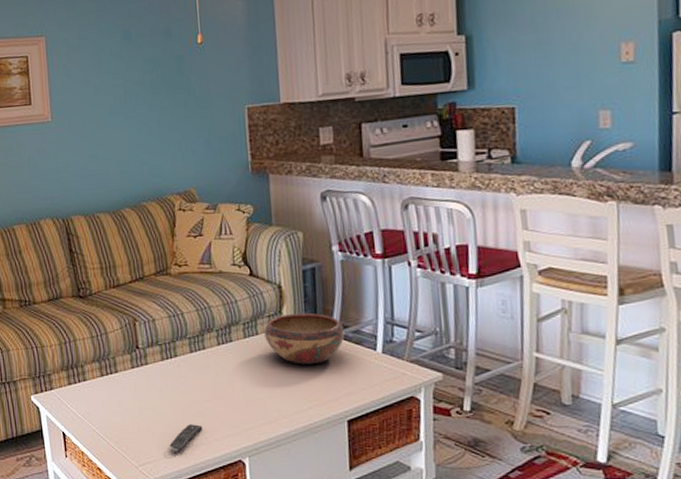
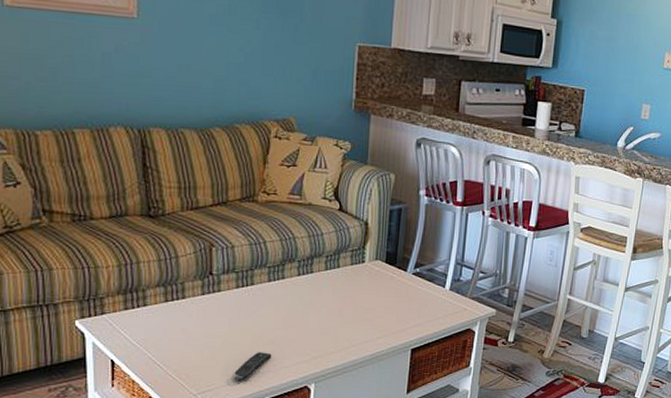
decorative bowl: present [264,313,345,364] -> none [346,249,420,298]

